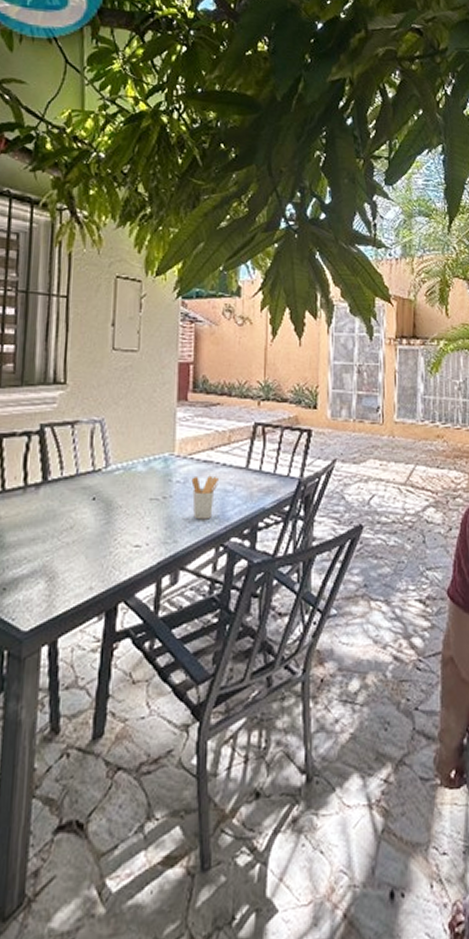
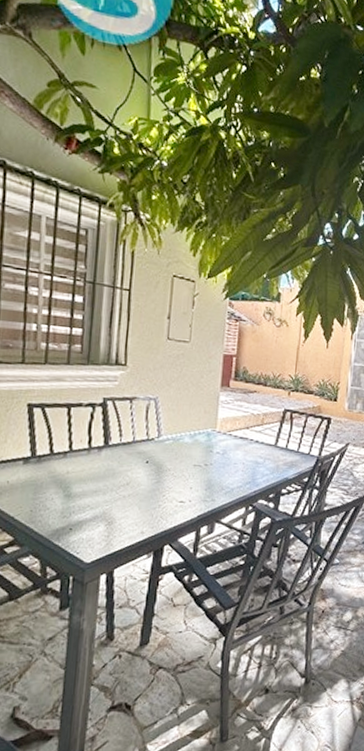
utensil holder: present [191,475,219,520] -> none [229,449,252,485]

